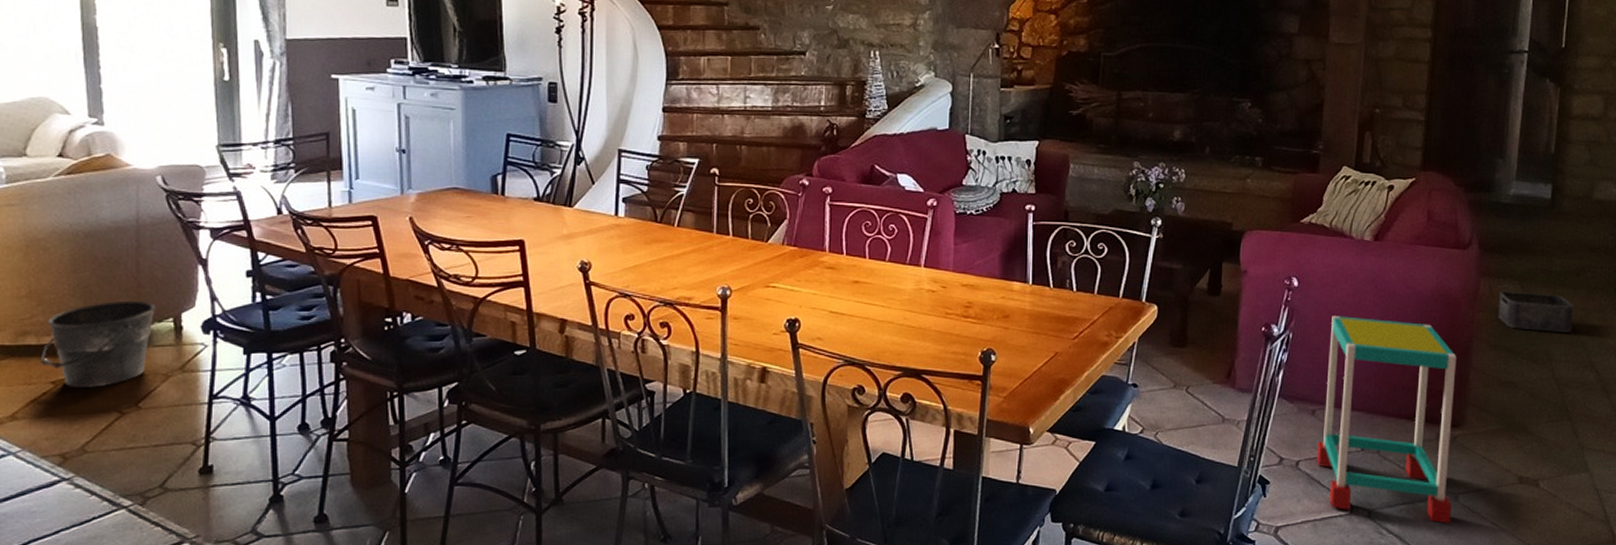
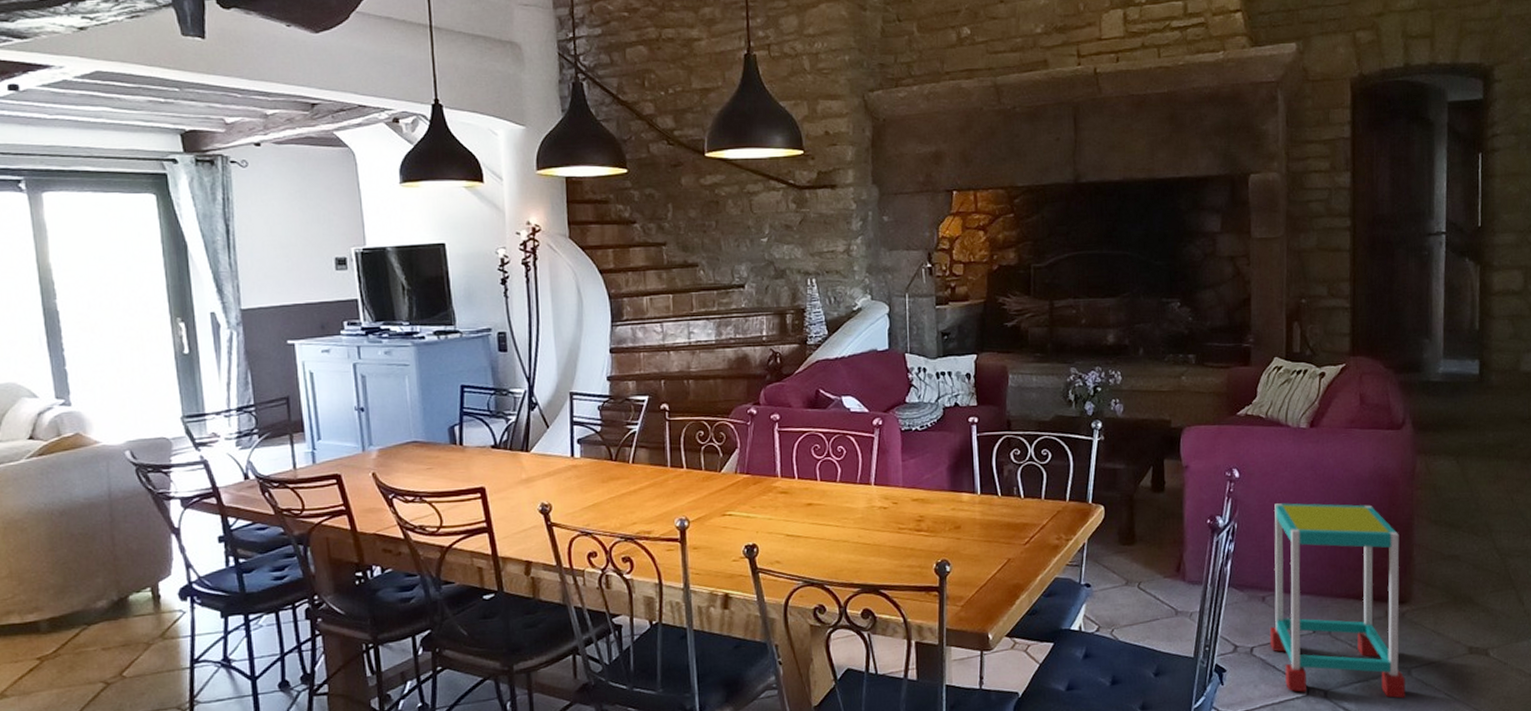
bucket: present [40,300,156,387] -> none [24,573,133,662]
storage bin: present [1498,290,1574,332] -> none [1436,467,1510,504]

